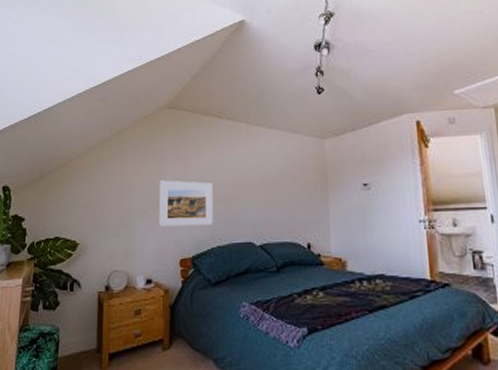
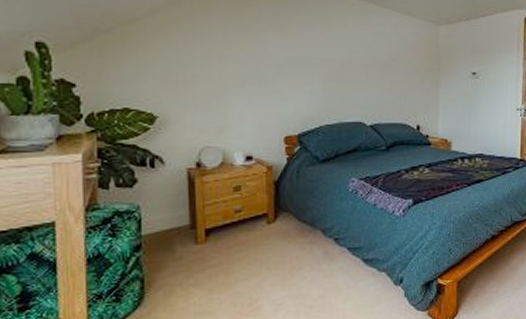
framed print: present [159,180,214,227] -> none [257,52,322,104]

